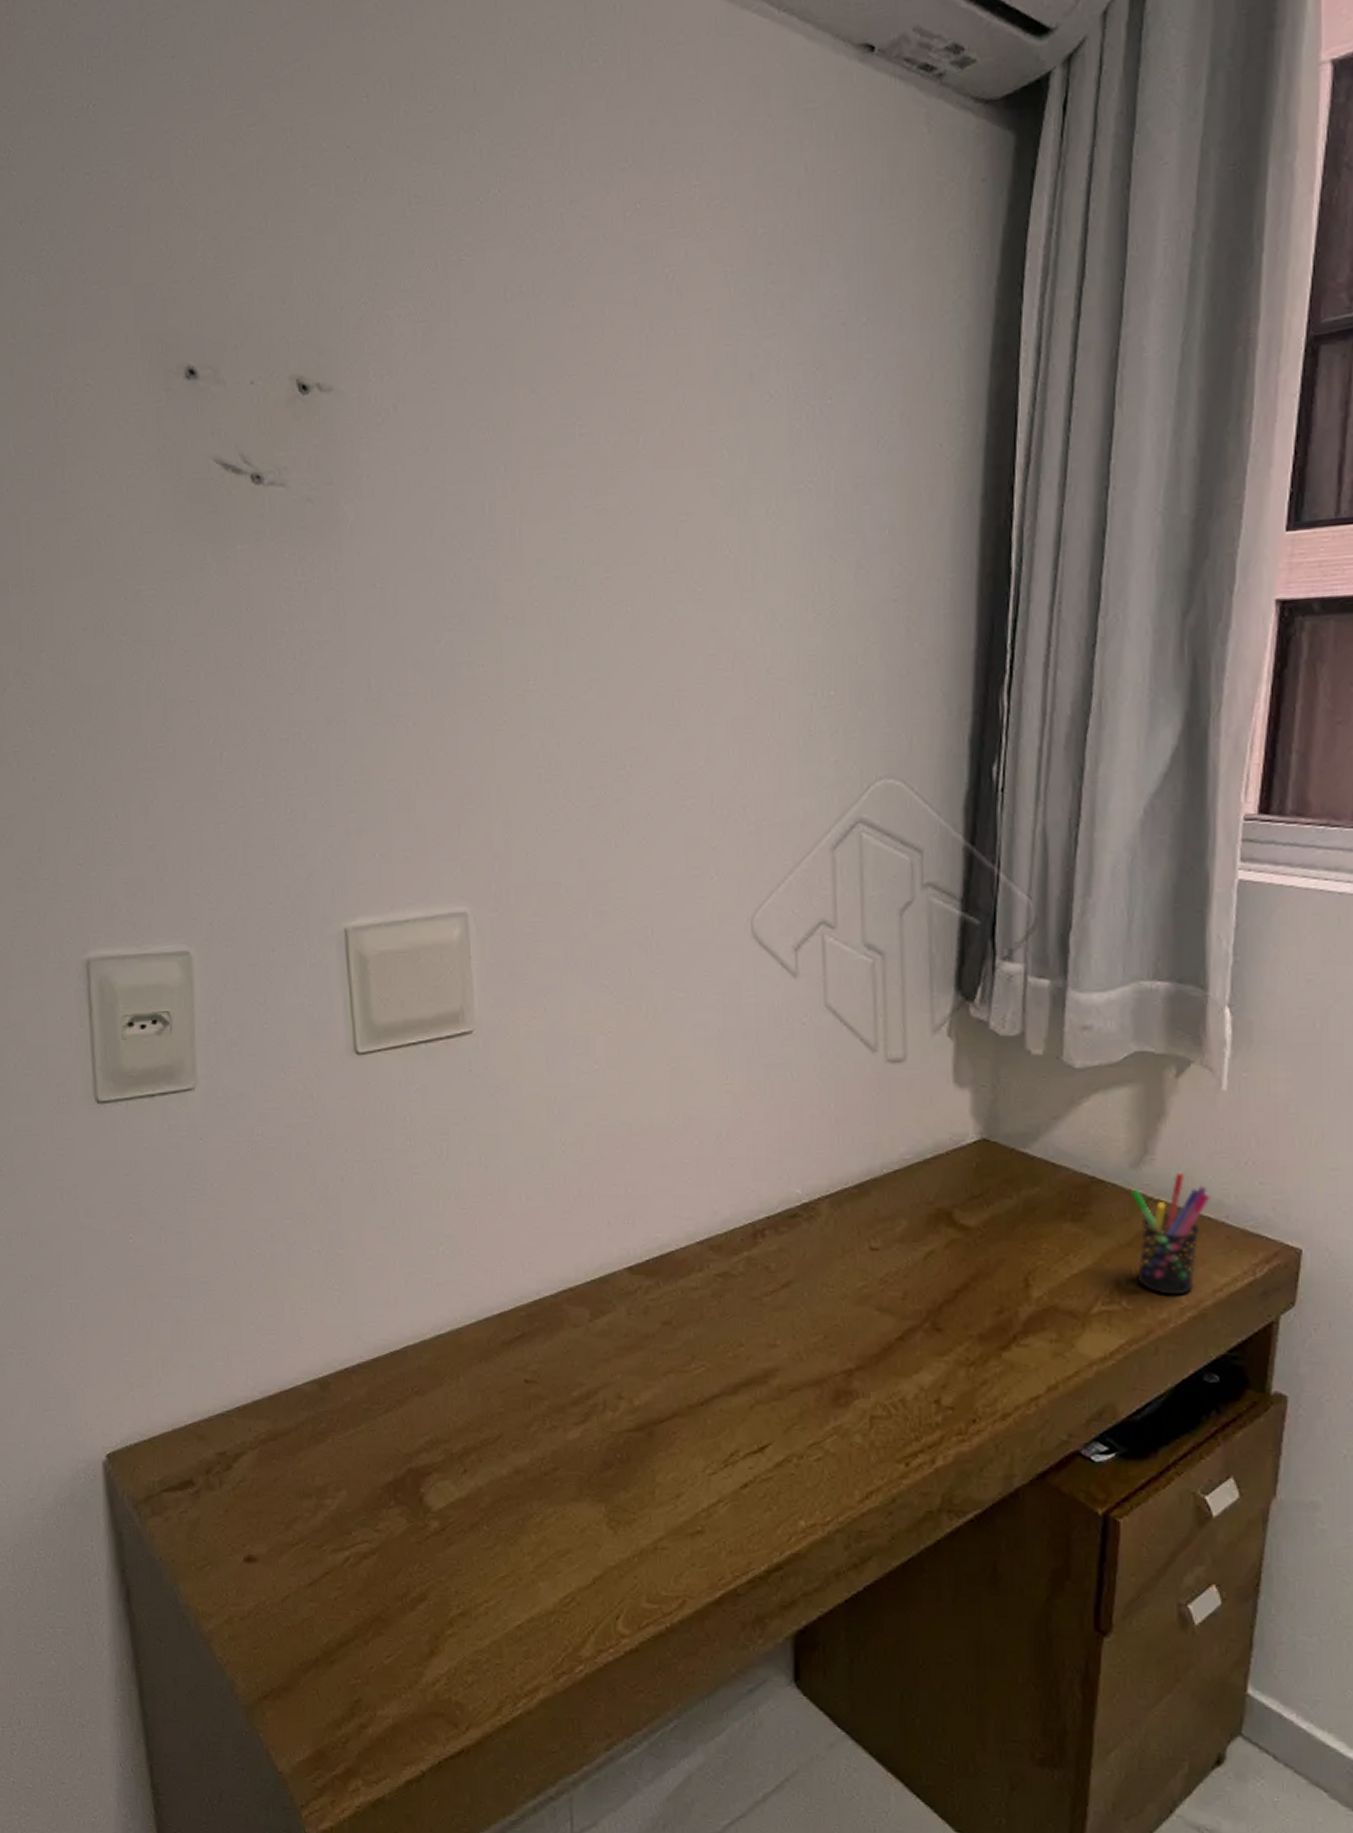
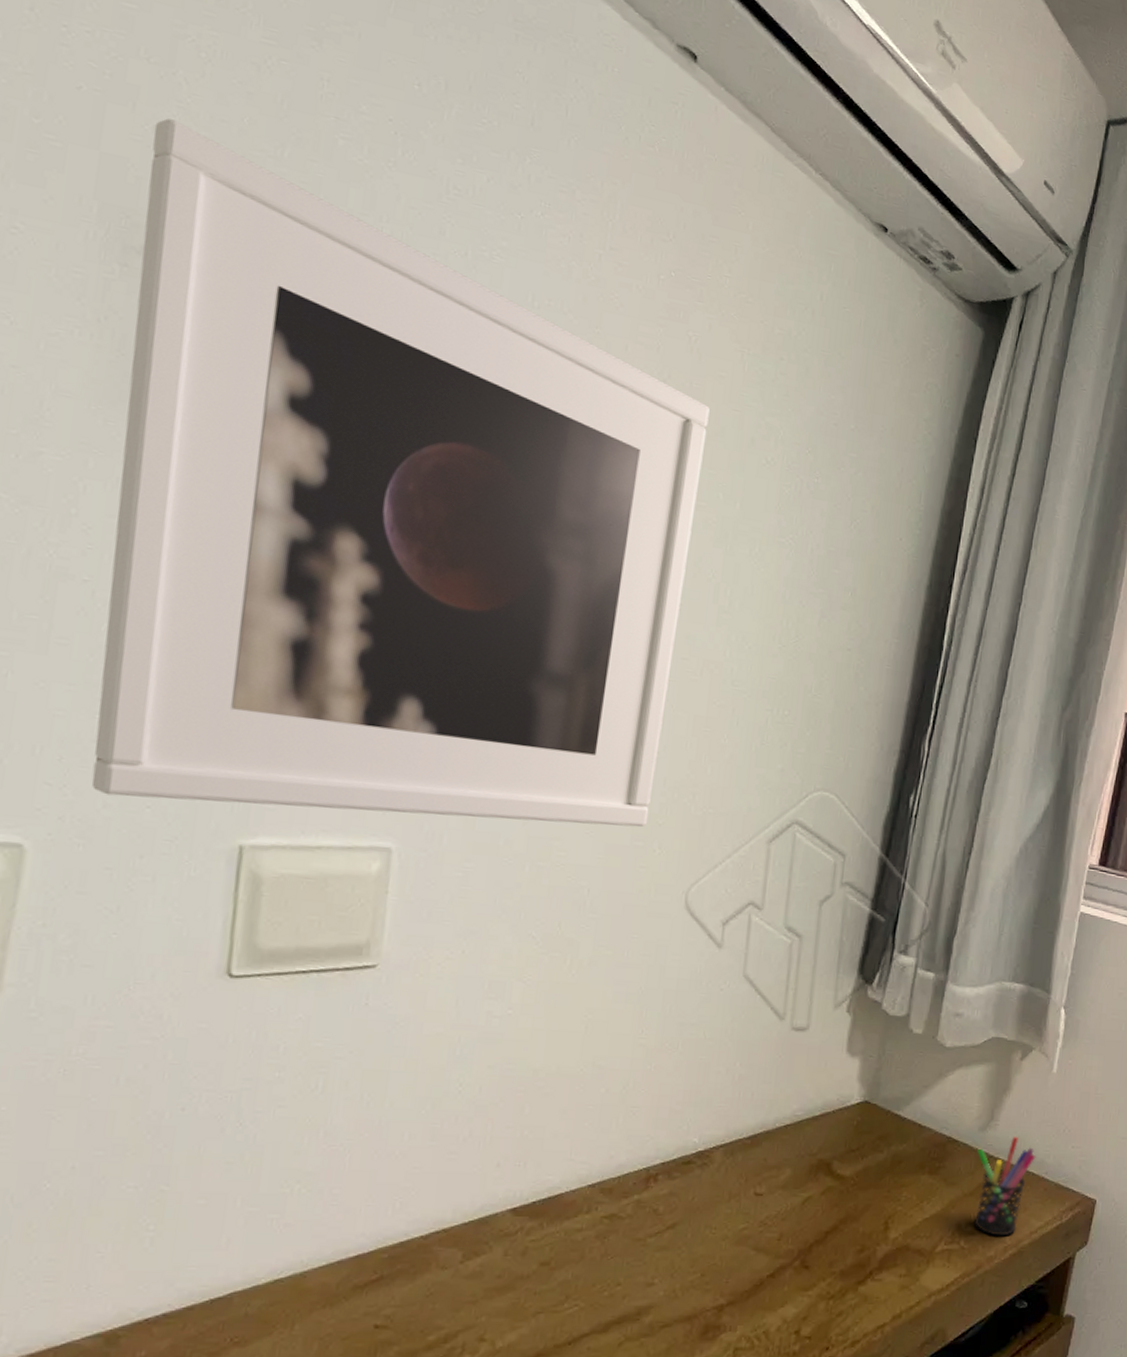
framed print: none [166,229,701,897] -> present [91,118,710,827]

